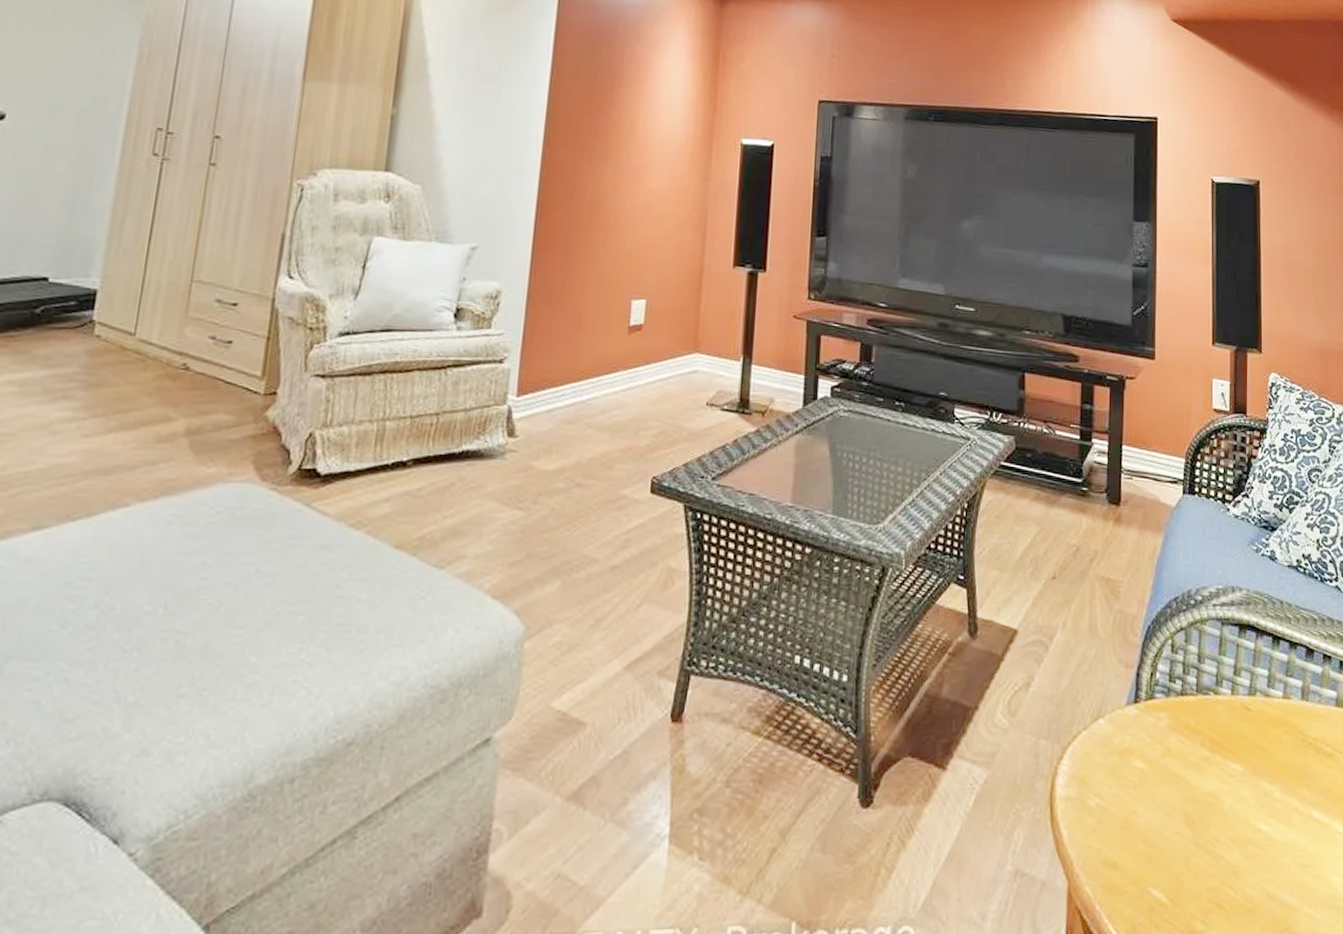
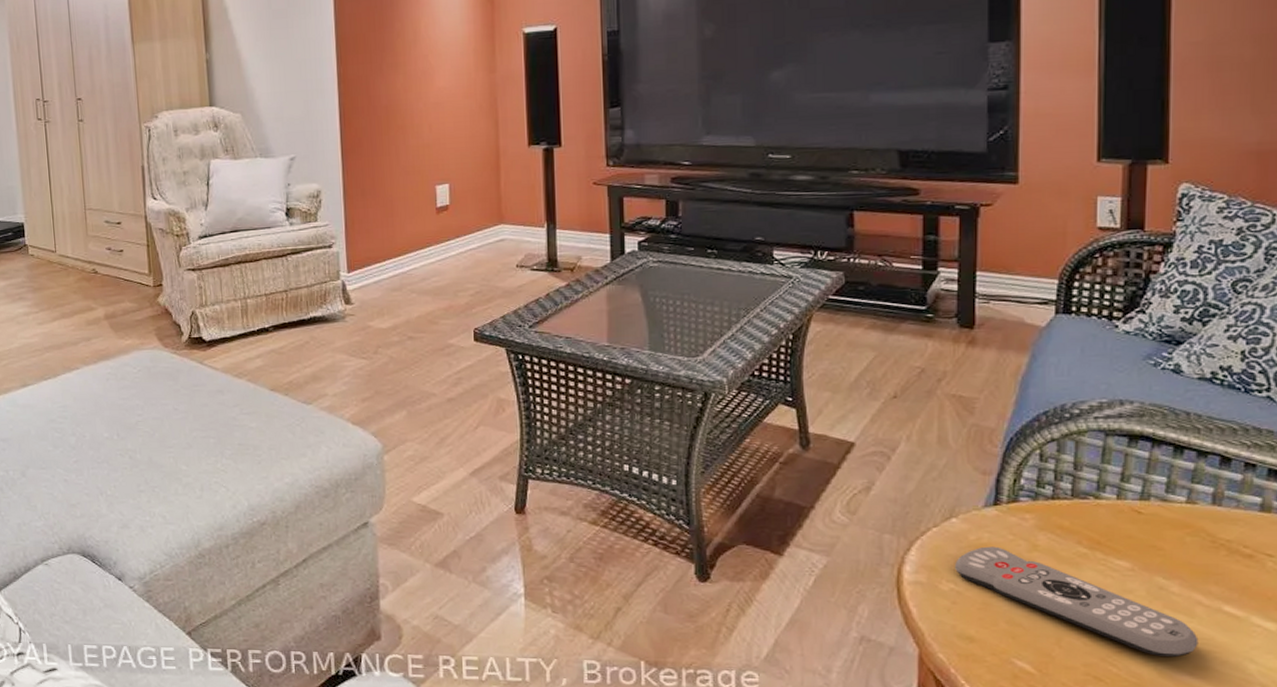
remote control: none [1101,751,1296,875] -> present [955,546,1199,658]

